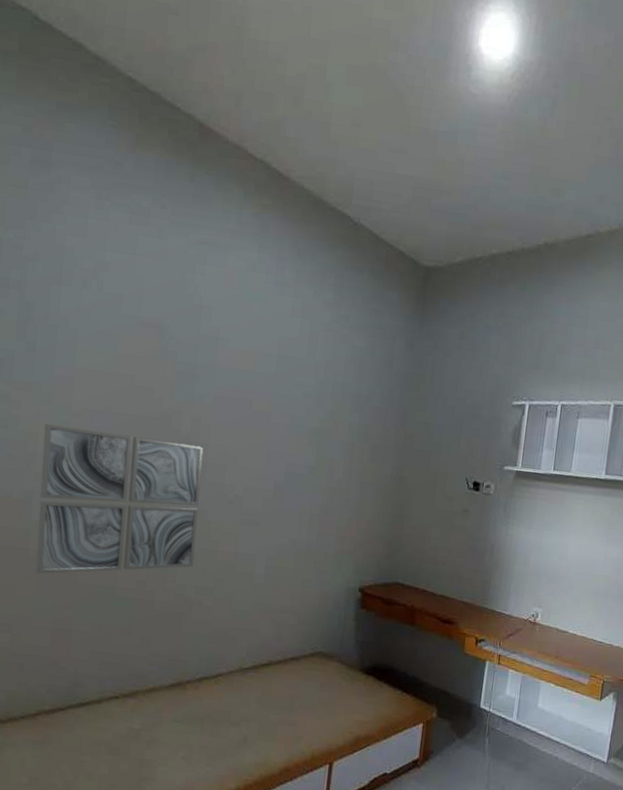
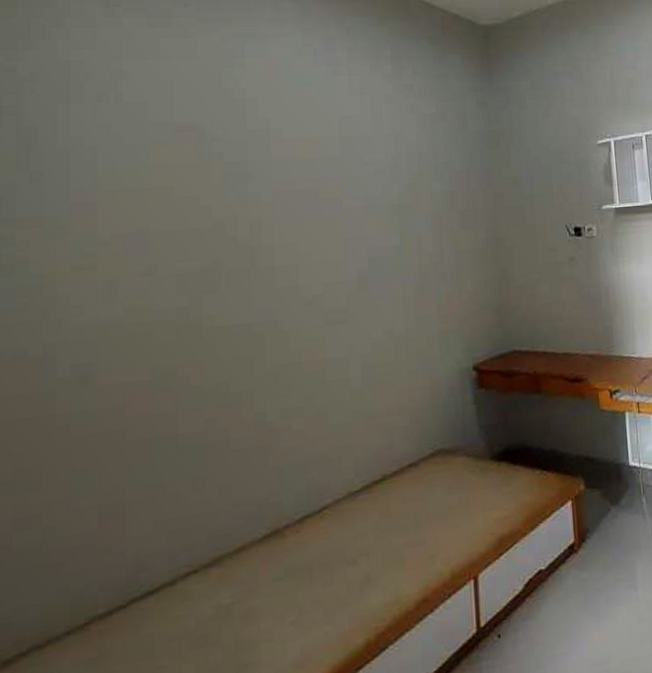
wall art: present [35,423,204,574] -> none [63,249,274,443]

